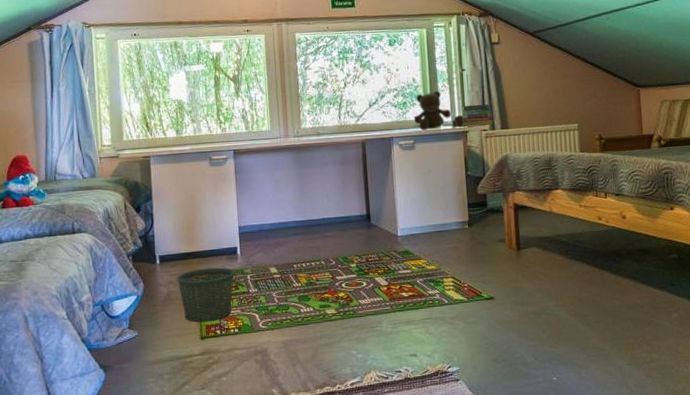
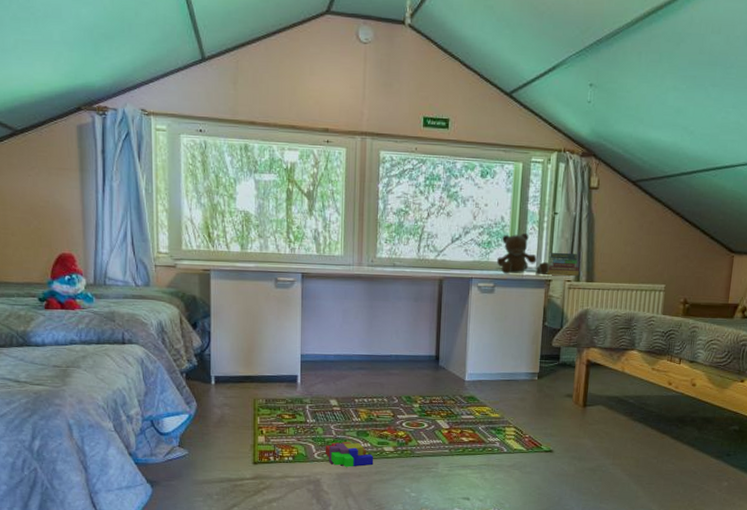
basket: present [176,267,235,322] -> none [231,393,293,448]
toy blocks: none [269,308,318,334] -> present [325,441,374,467]

